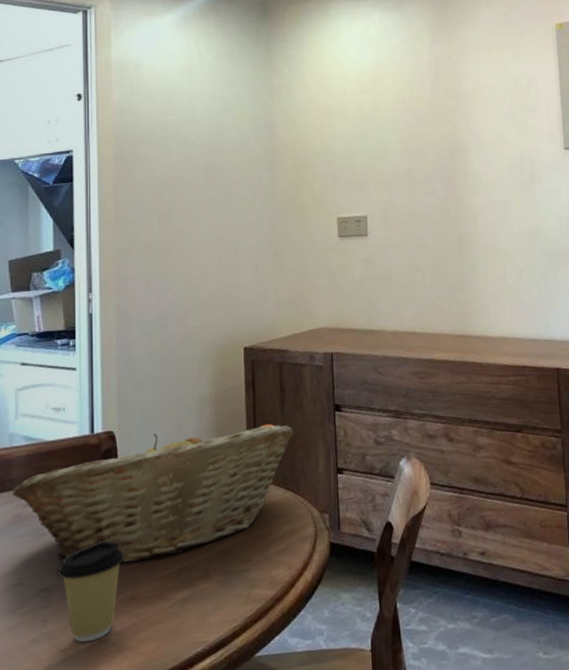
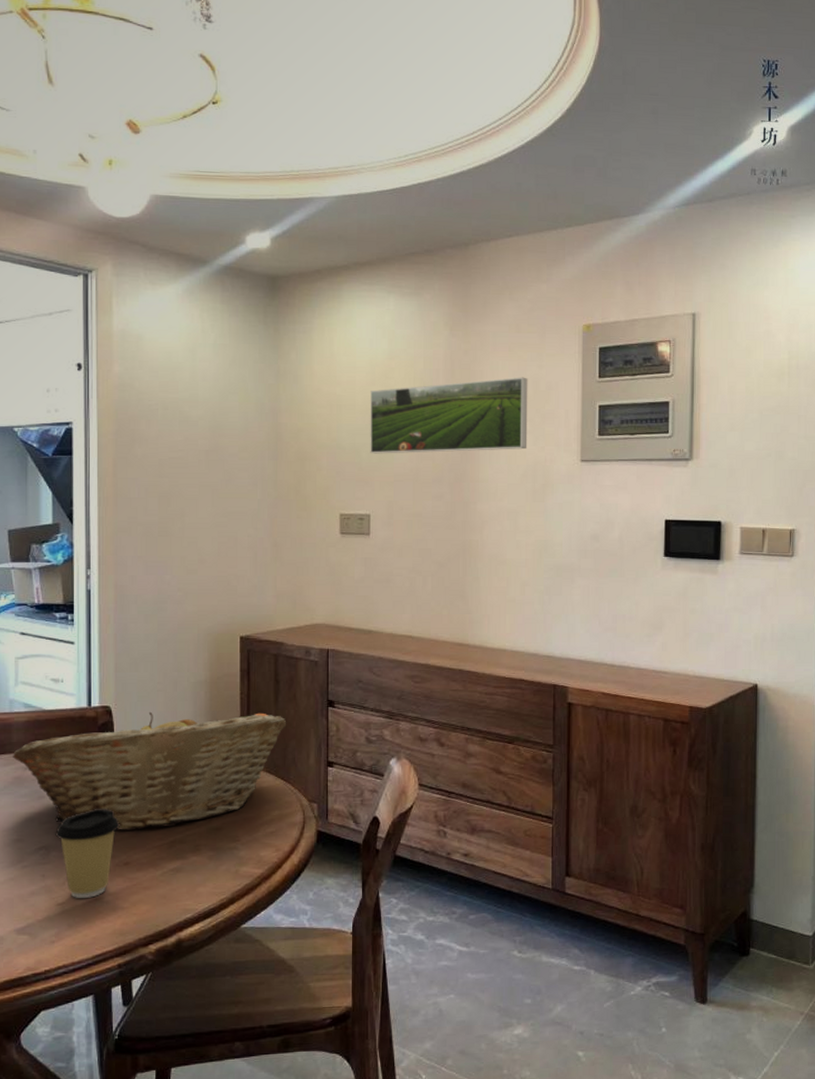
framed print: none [361,75,513,158] -> present [370,377,528,454]

